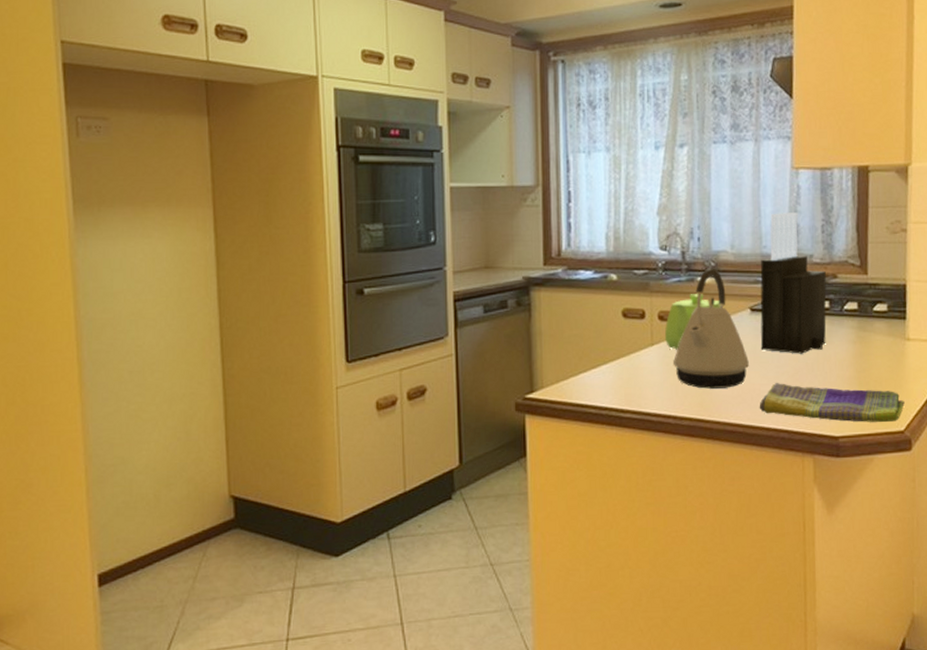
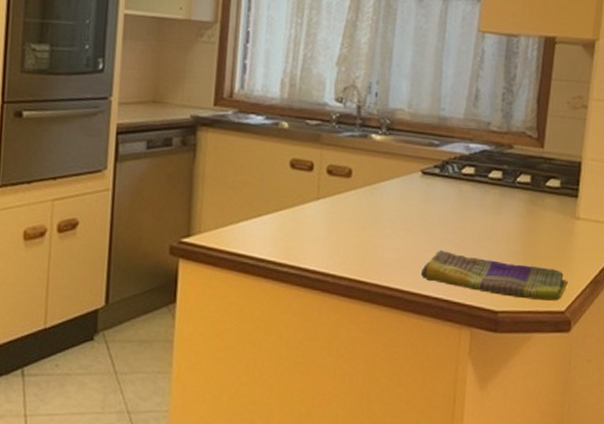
teapot: present [664,294,720,350] -> none [331,150,392,207]
kettle: present [673,268,749,389] -> none [338,125,415,251]
knife block: present [760,212,827,354] -> none [428,76,502,223]

